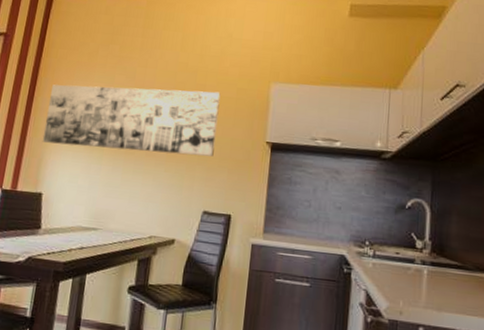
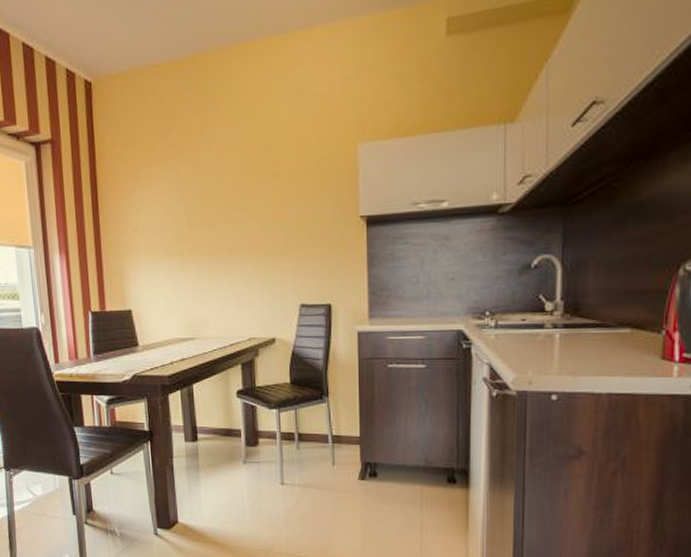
wall art: present [42,84,221,157] -> none [114,166,303,257]

